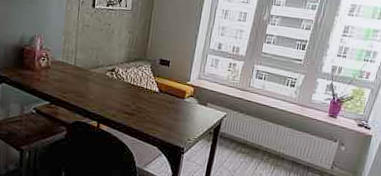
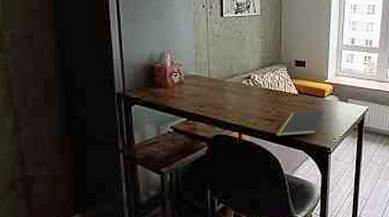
notepad: none [132,109,183,133] -> present [275,110,324,137]

